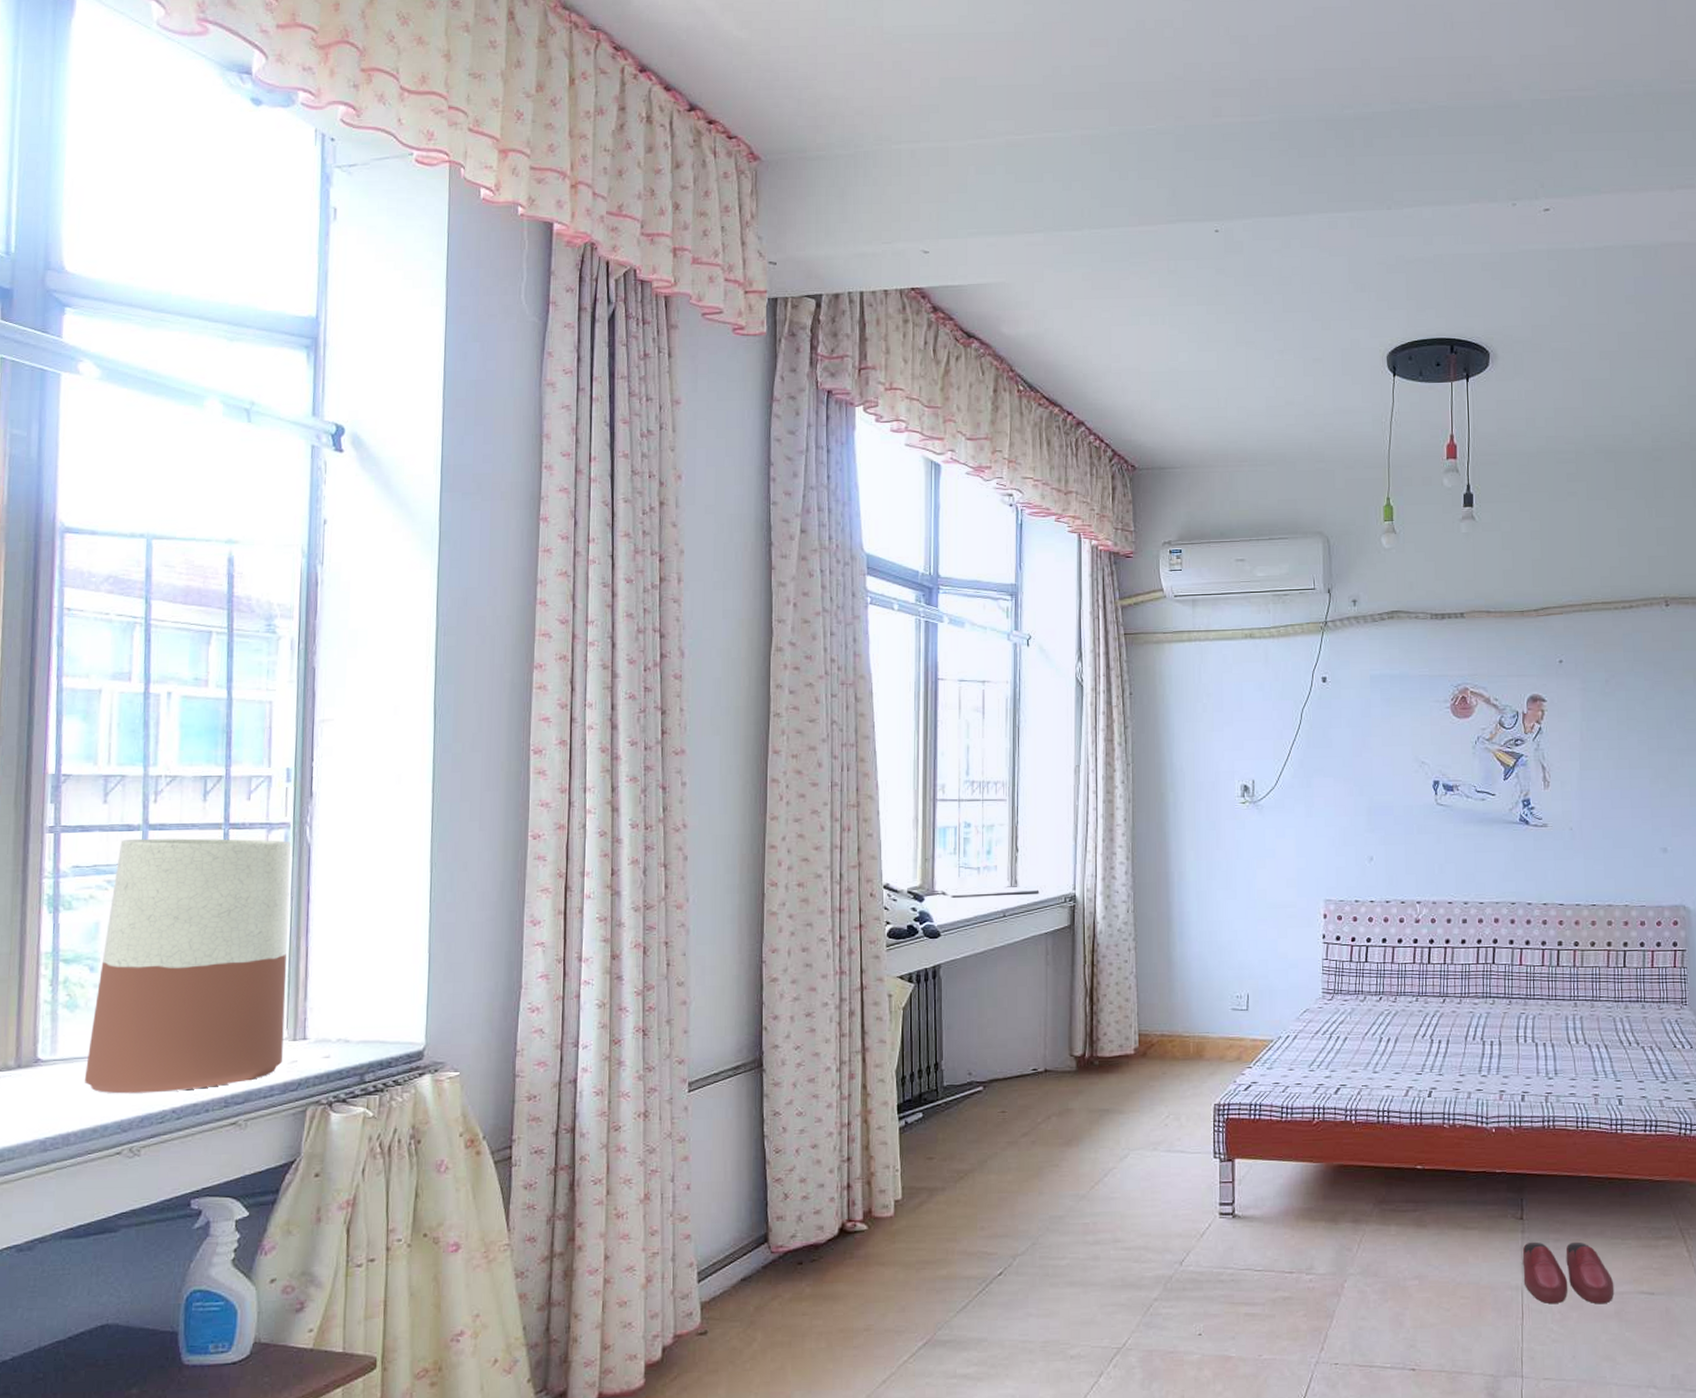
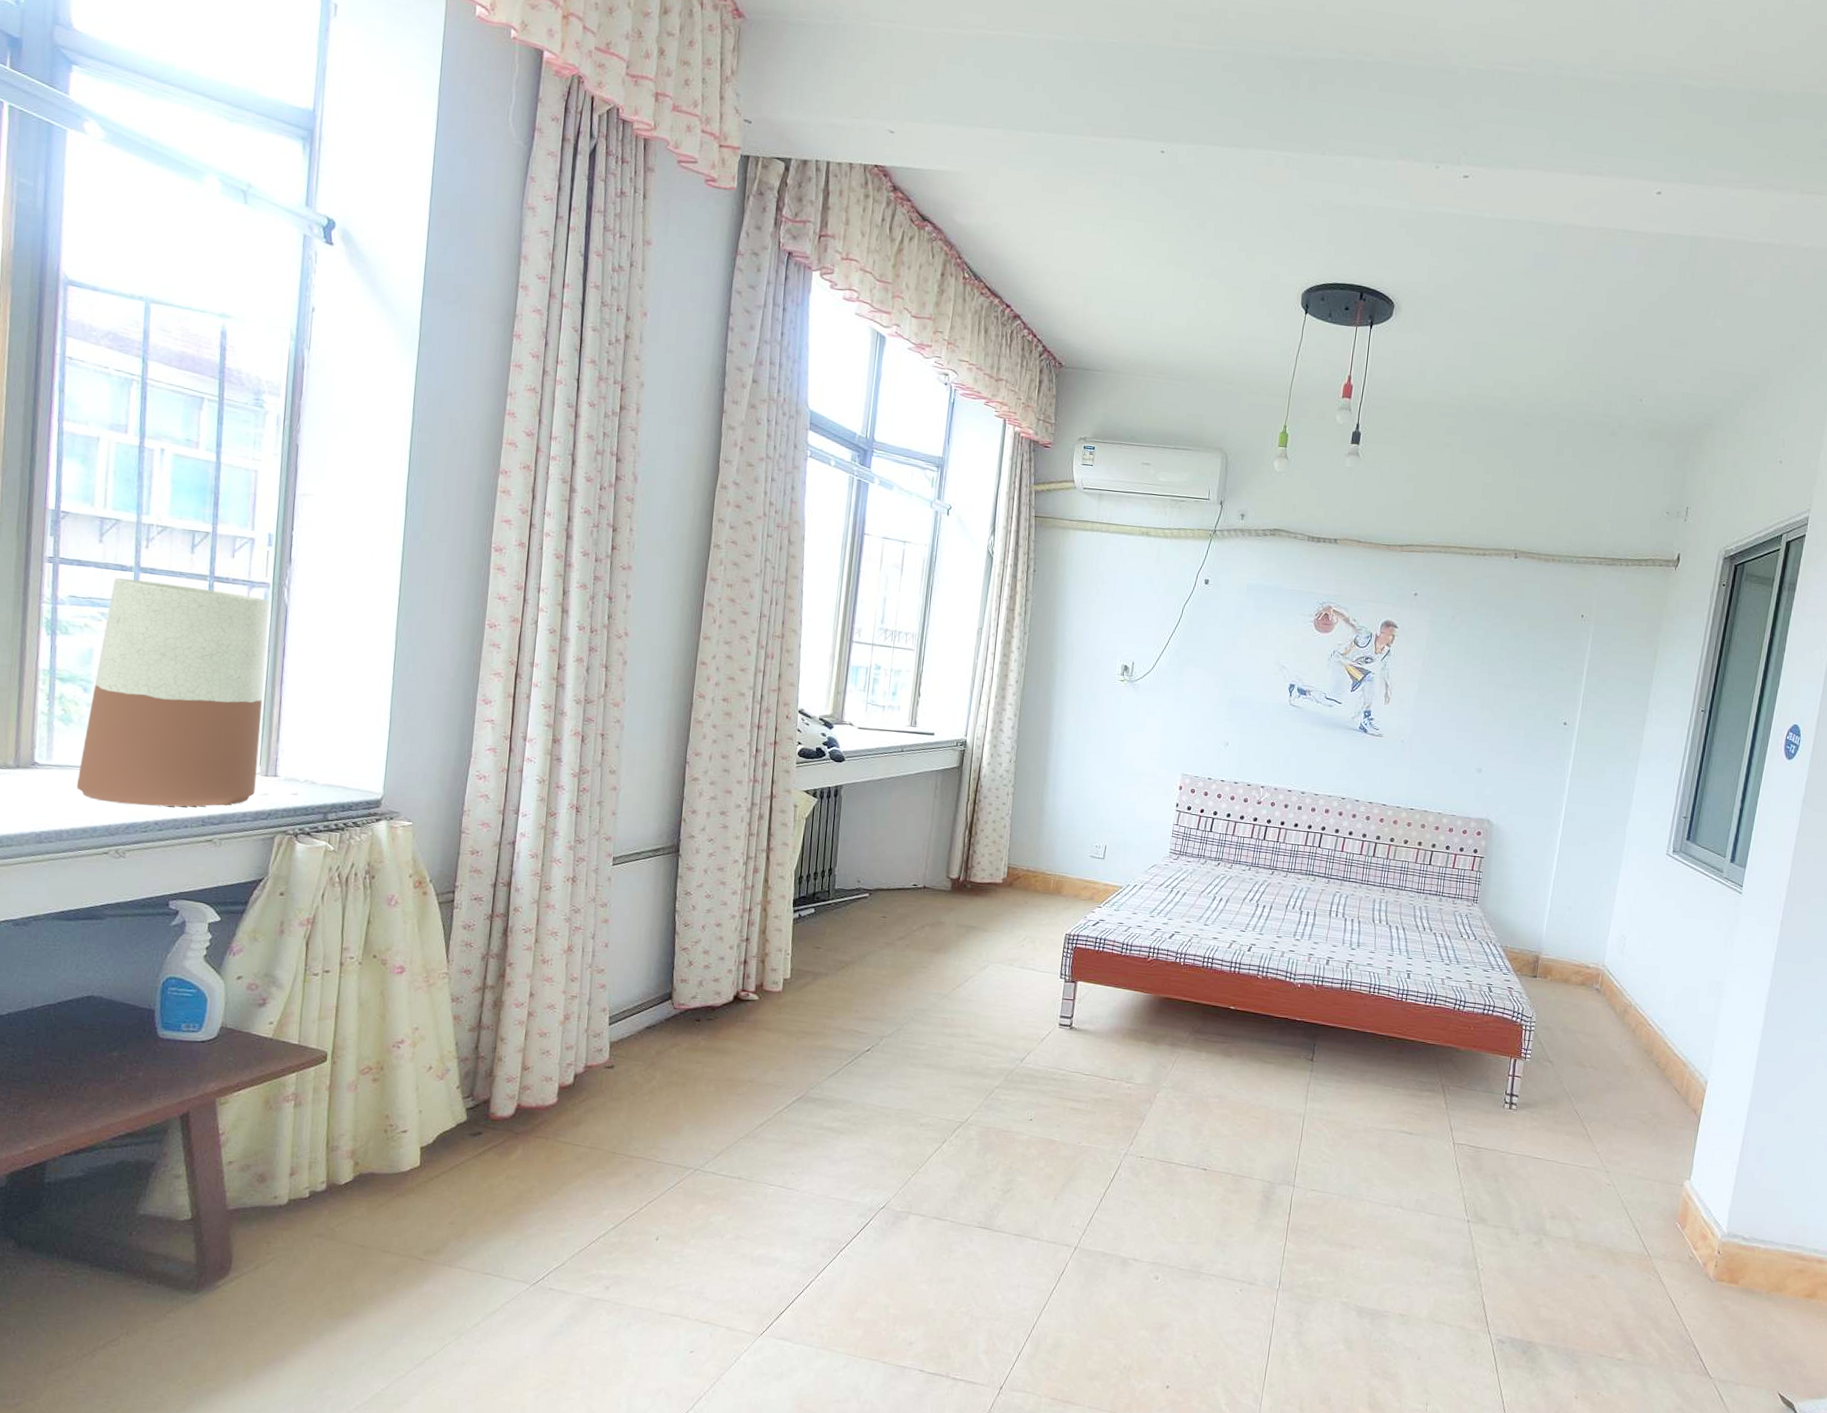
slippers: present [1522,1241,1614,1304] -> none [1307,1079,1381,1137]

